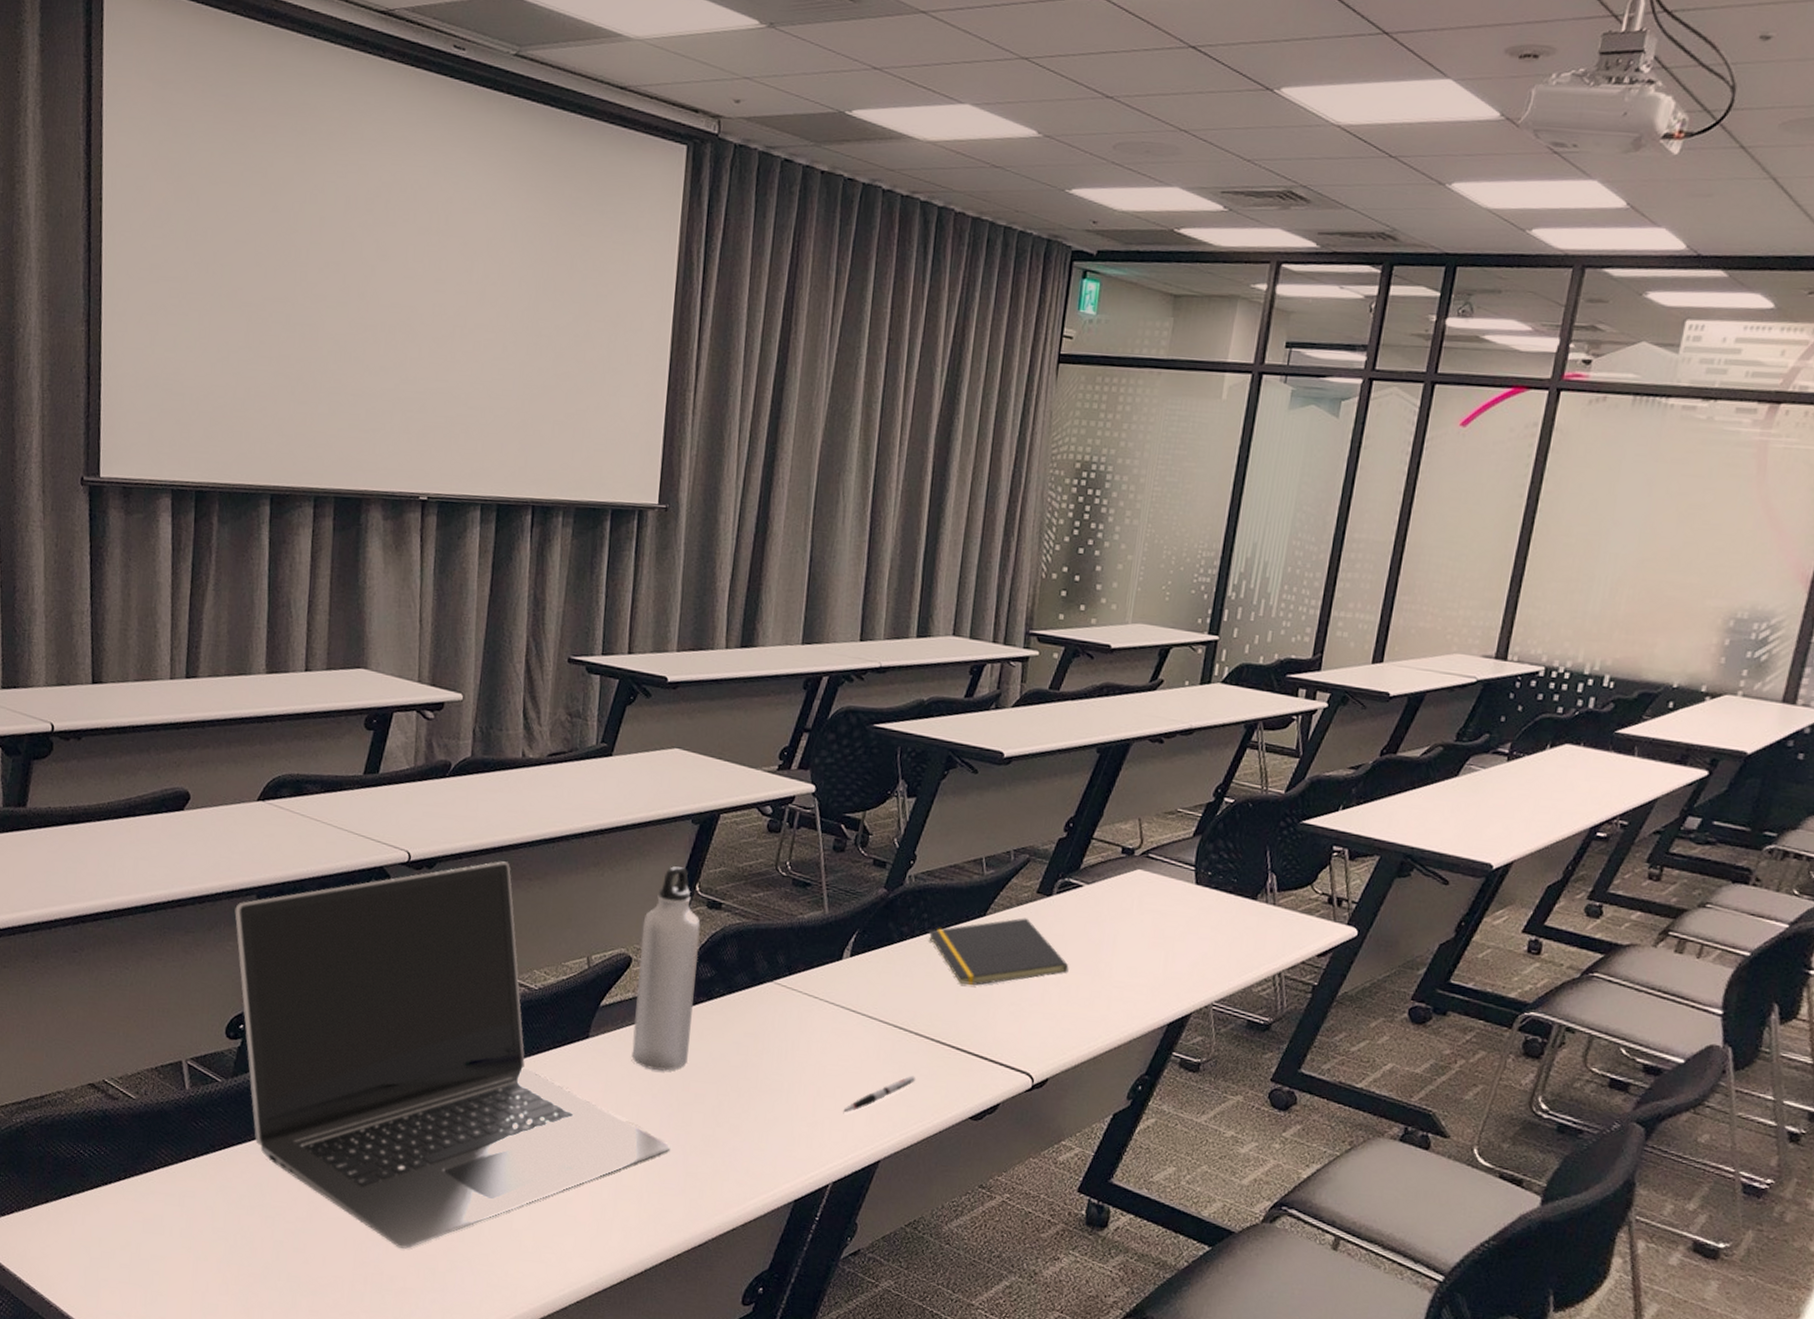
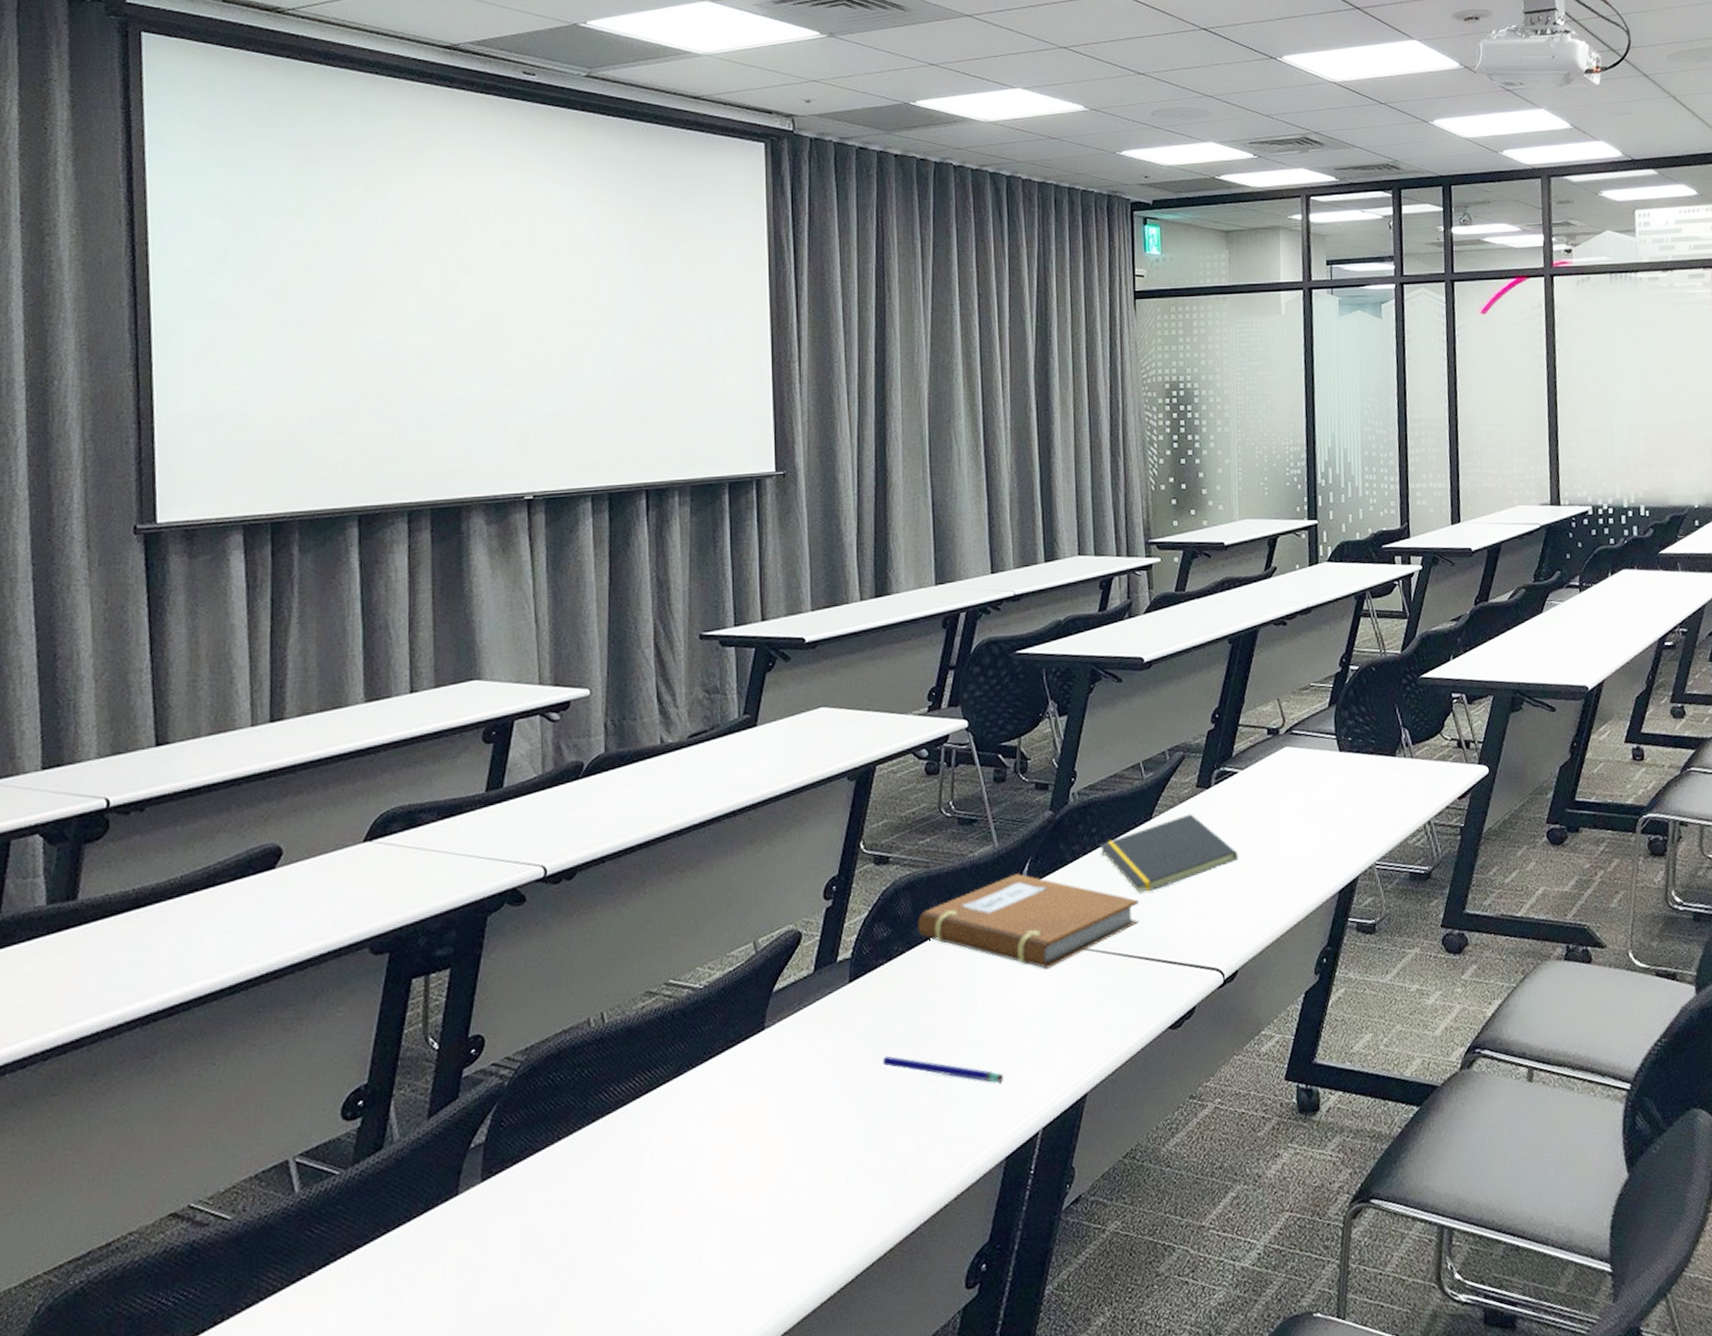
laptop: present [235,861,671,1249] -> none [344,856,868,1322]
water bottle: present [631,865,701,1071] -> none [809,826,874,1049]
pen: none [691,1085,803,1132] -> present [882,1055,1004,1083]
notebook: none [740,943,960,1039] -> present [917,874,1140,969]
pen: present [843,1075,915,1114] -> none [1042,996,1109,1051]

